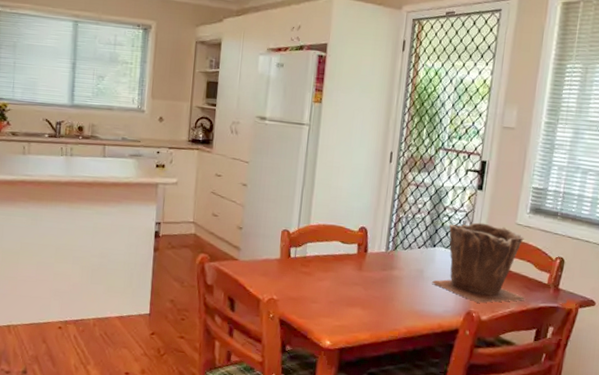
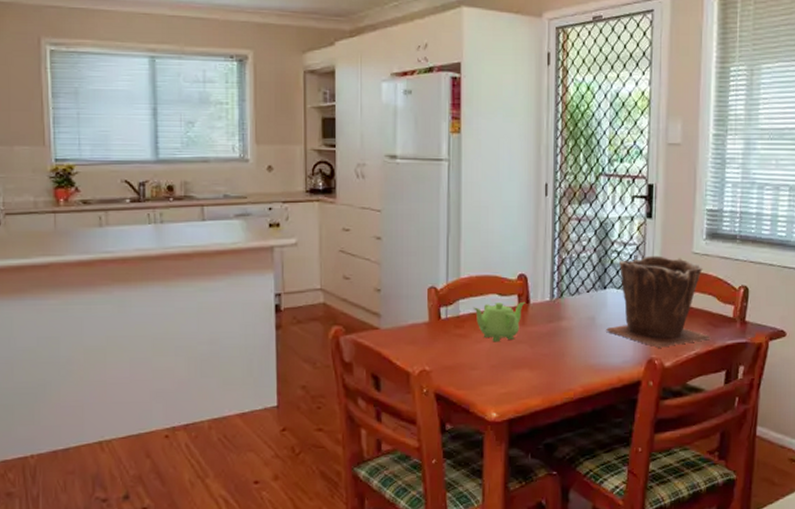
teapot: none [318,249,364,282] -> present [472,301,525,342]

